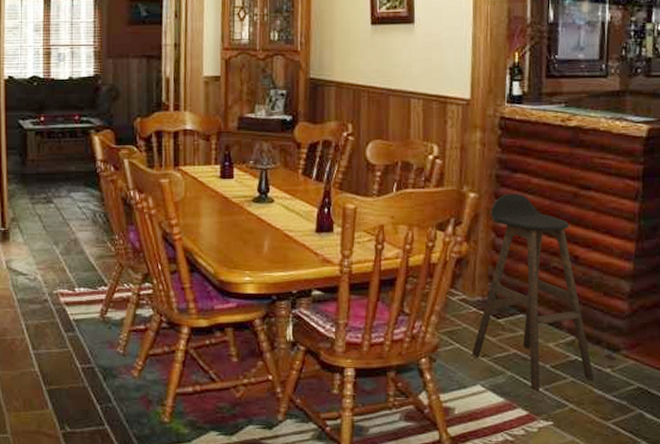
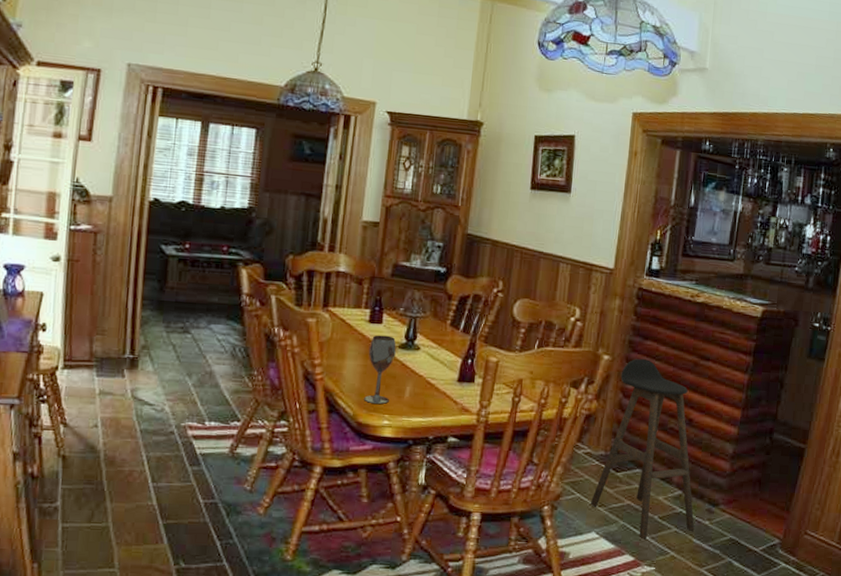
wine glass: none [223,190,250,261] -> present [364,335,397,405]

